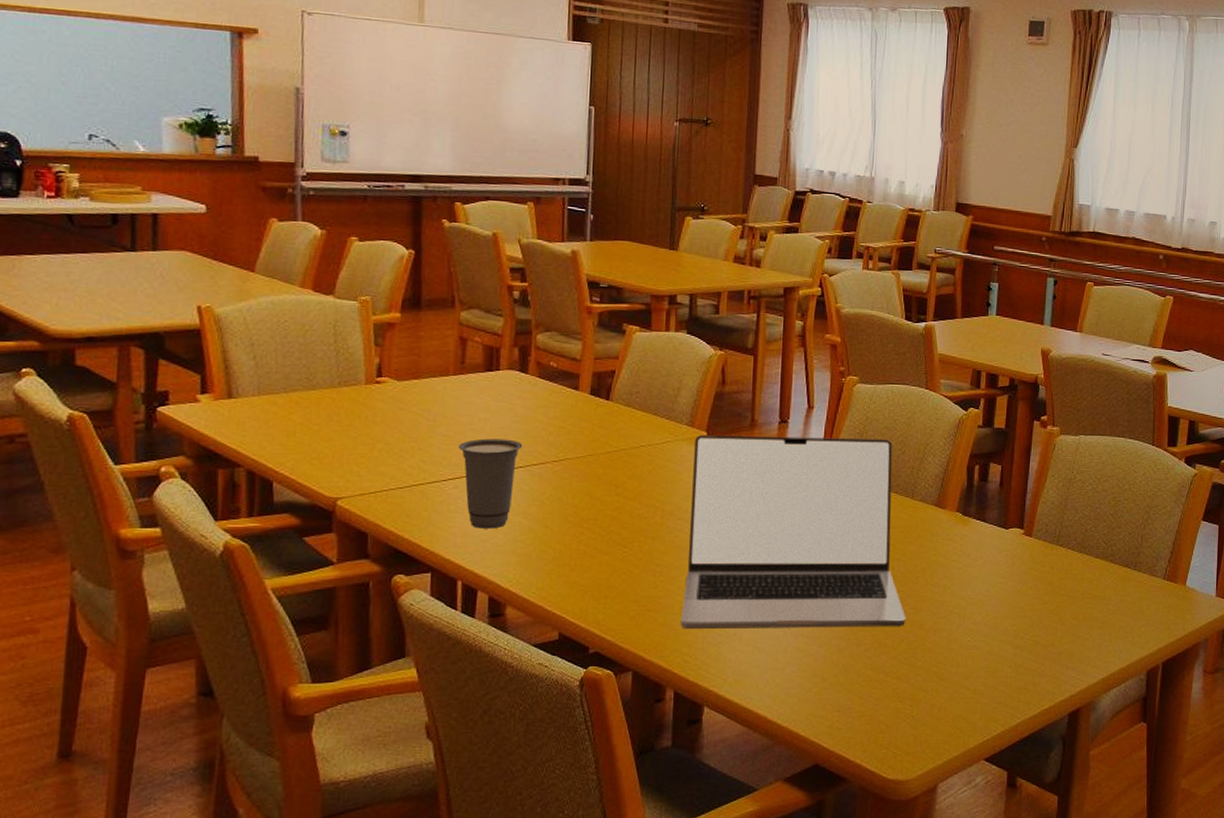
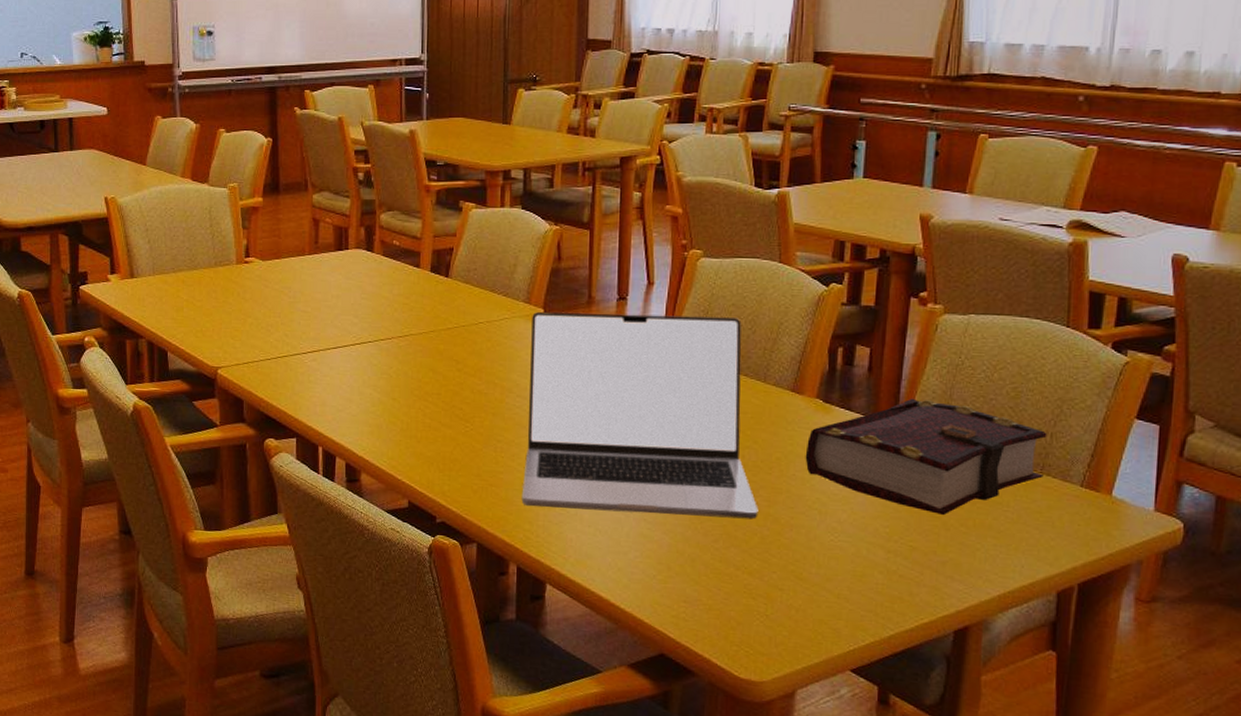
cup: present [459,438,523,529] -> none [316,314,371,400]
book: none [947,509,1139,612] -> present [805,398,1047,516]

